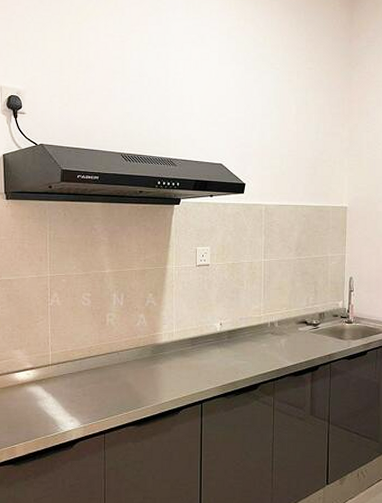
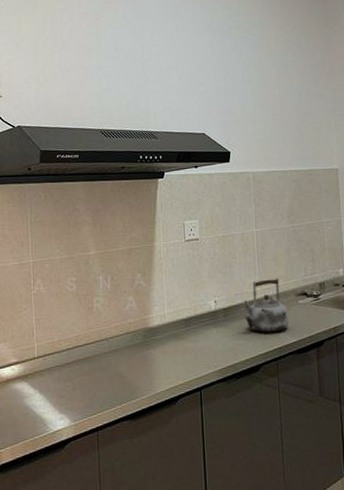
kettle: none [245,305,289,356] -> present [241,277,289,333]

